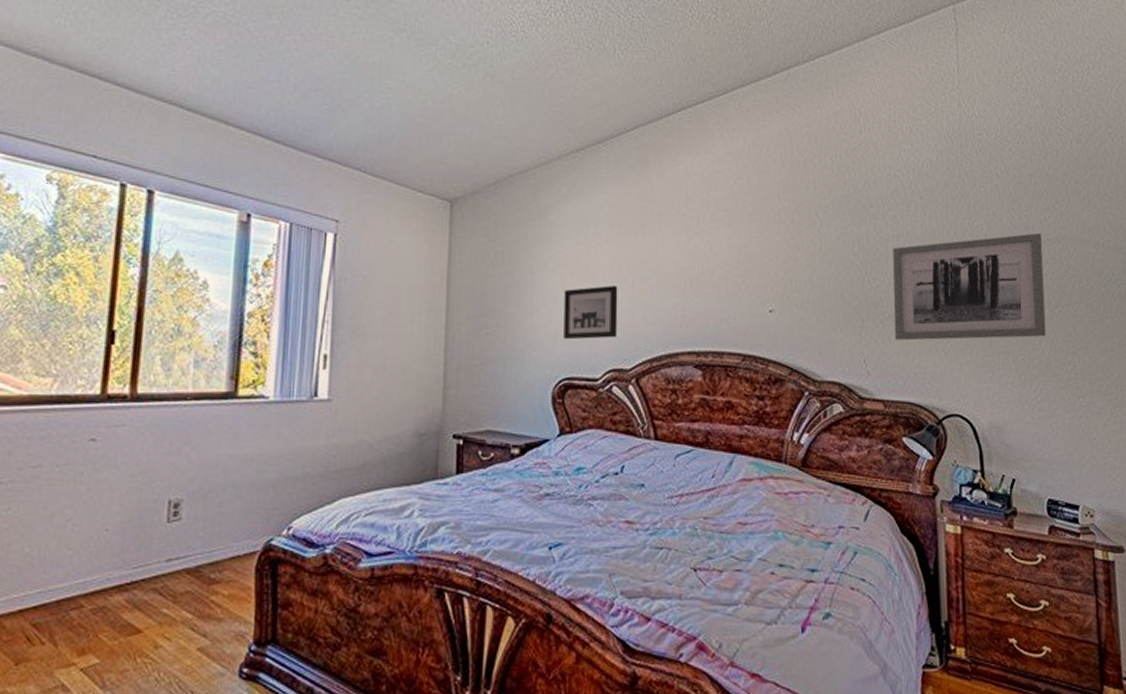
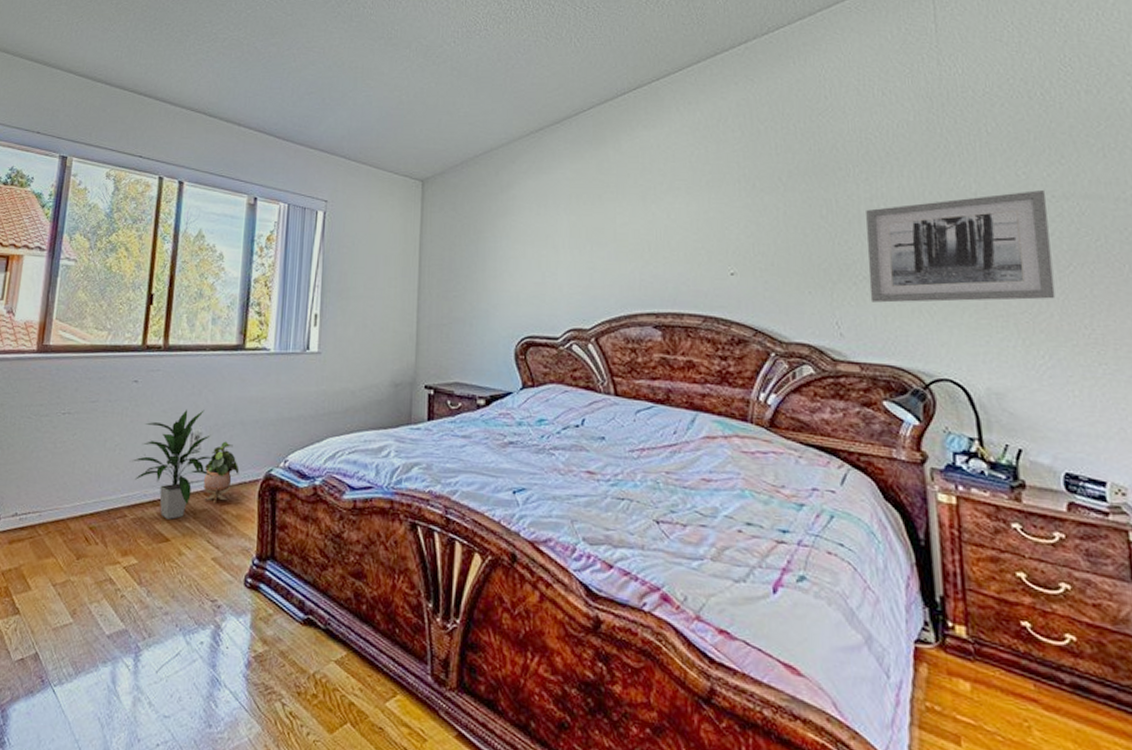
indoor plant: none [86,471,198,606] -> present [129,409,213,519]
potted plant: none [186,508,232,583] -> present [204,441,239,504]
wall art: present [563,286,618,340] -> none [525,252,577,302]

